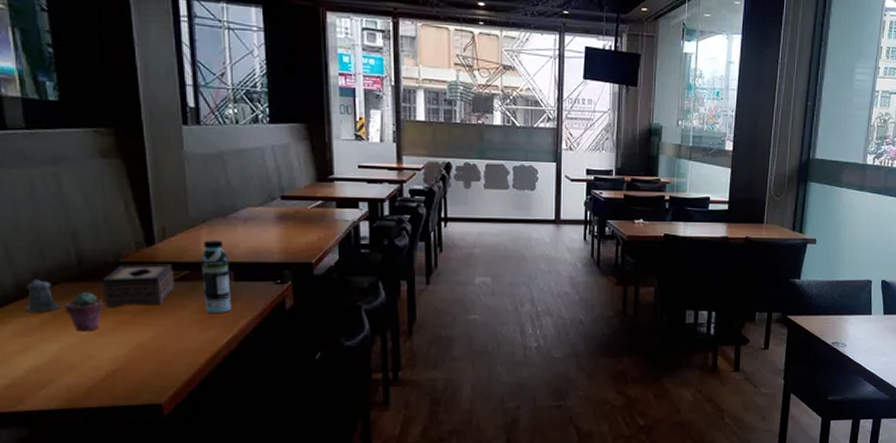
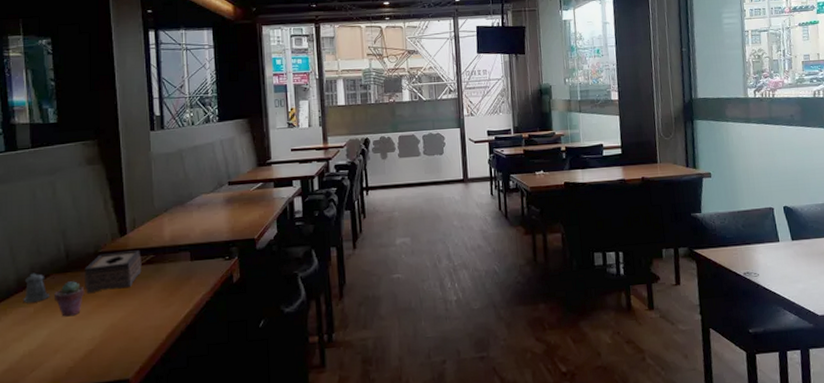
water bottle: present [200,240,232,313] -> none [163,225,189,291]

